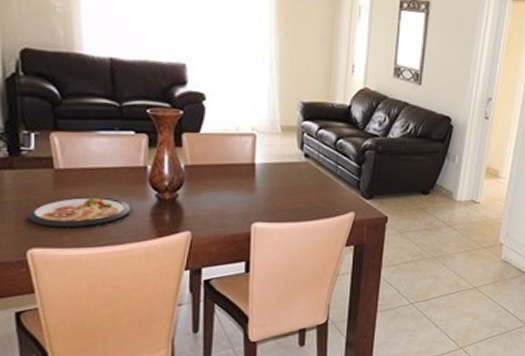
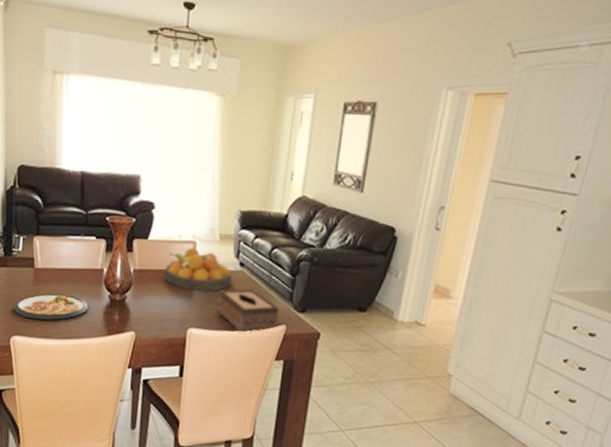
fruit bowl: none [221,140,297,184] -> present [164,248,232,291]
tissue box: none [282,179,347,224] -> present [216,288,280,334]

